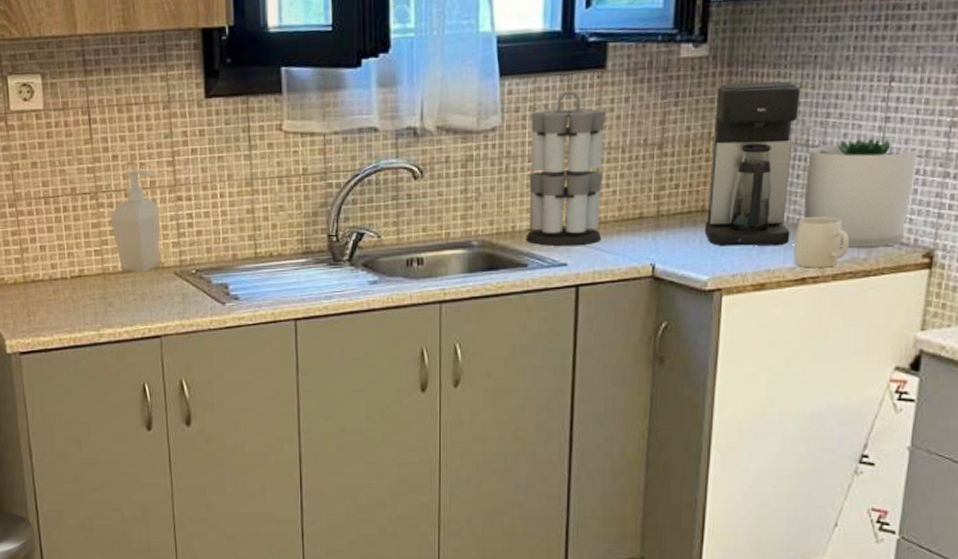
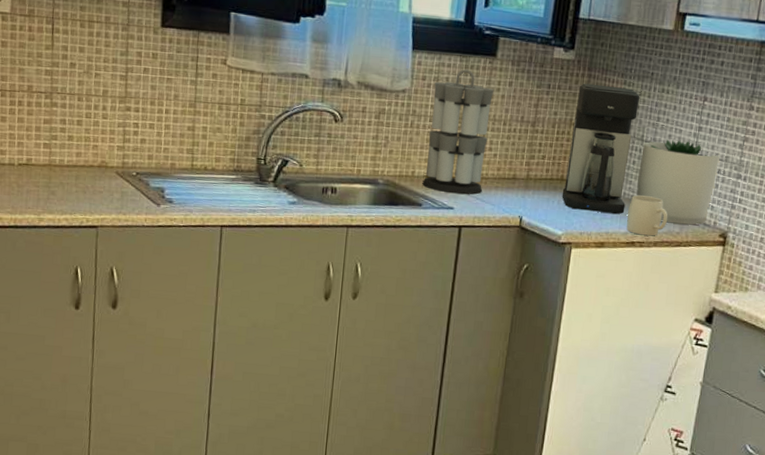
soap bottle: present [111,169,162,274] -> none [62,78,111,170]

